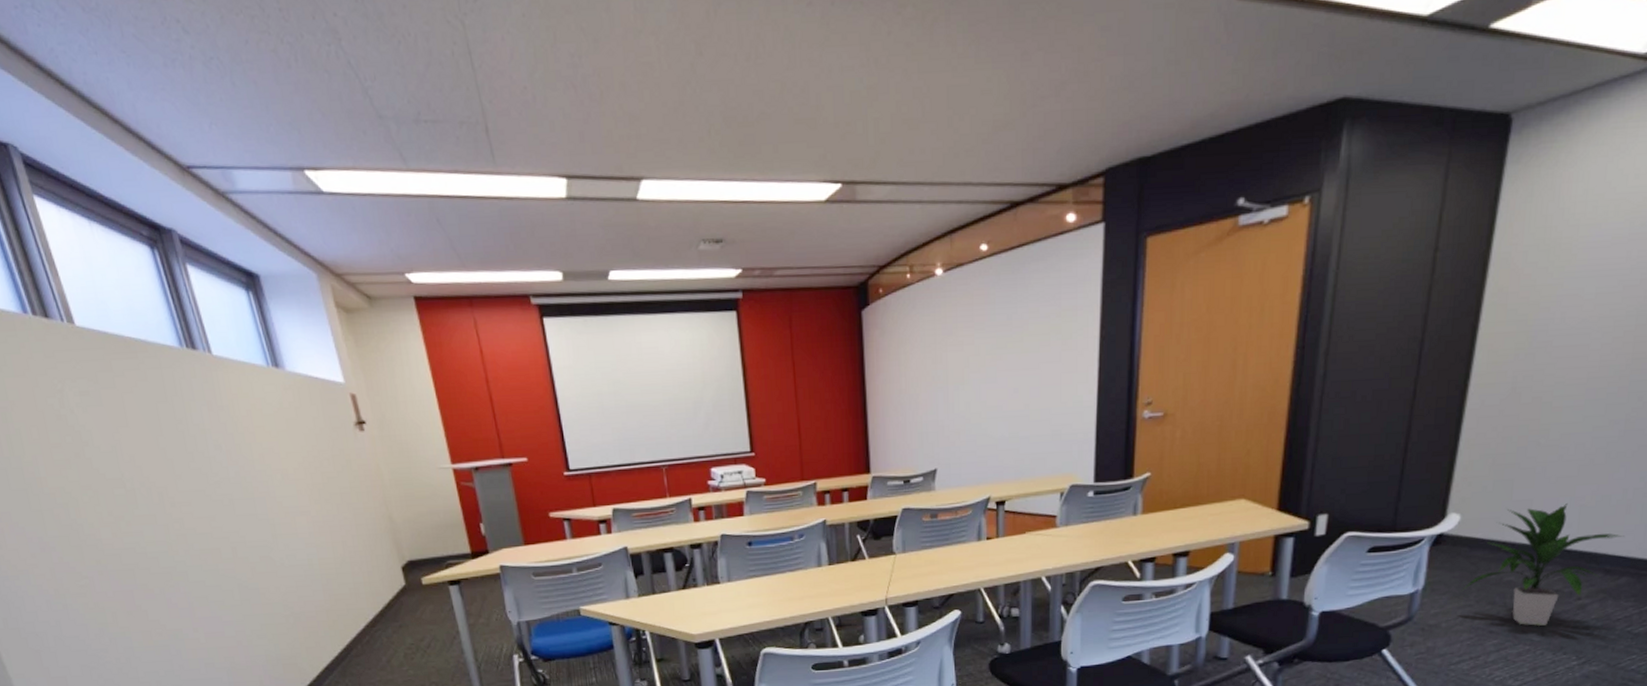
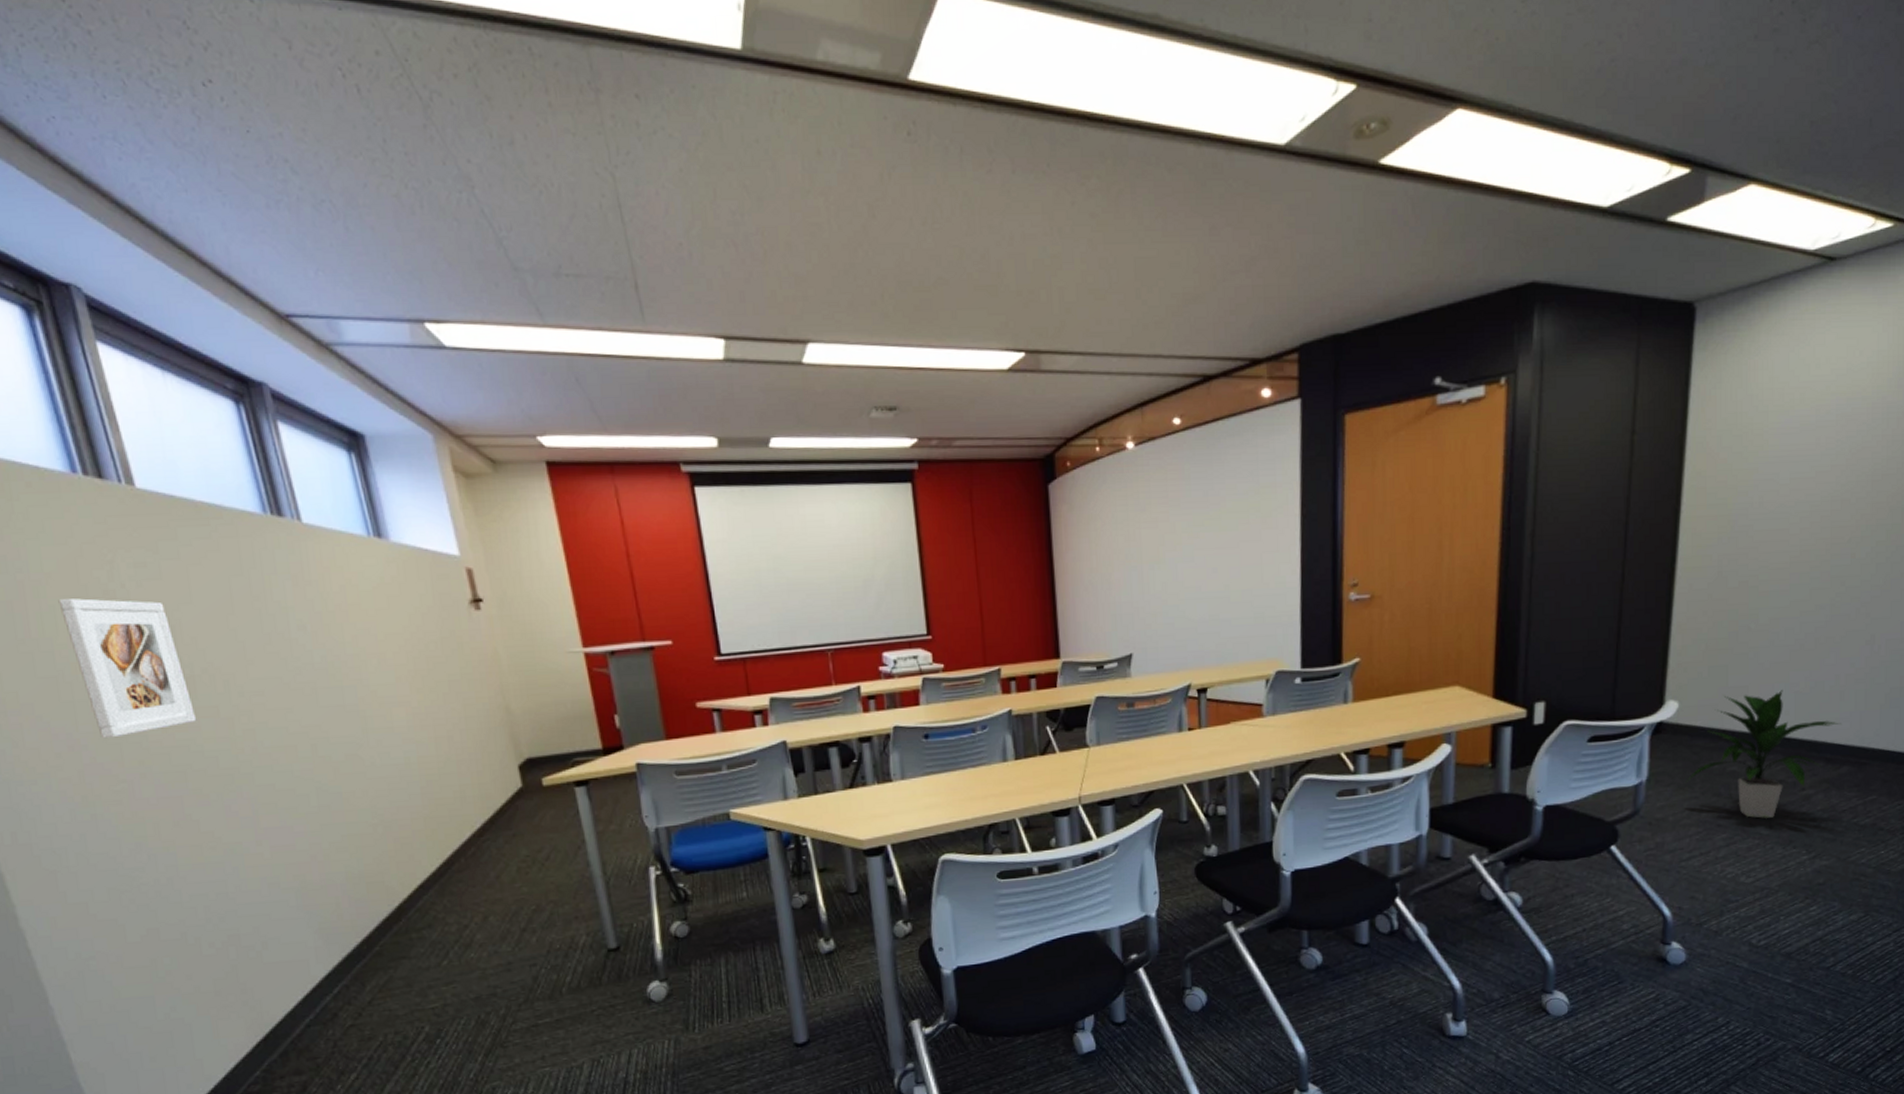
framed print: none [22,422,140,542] -> present [58,598,197,739]

